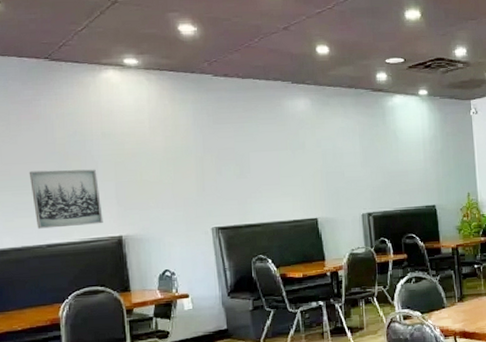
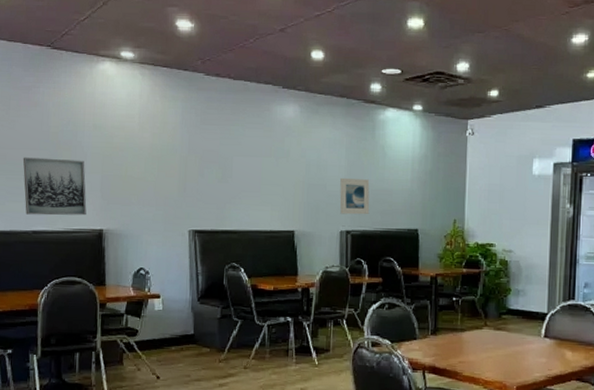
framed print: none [357,163,388,198] -> present [340,177,370,215]

